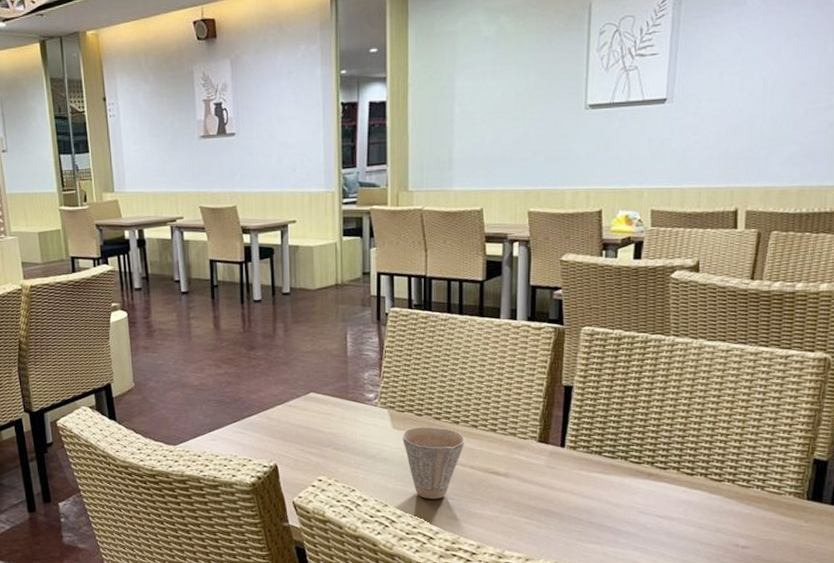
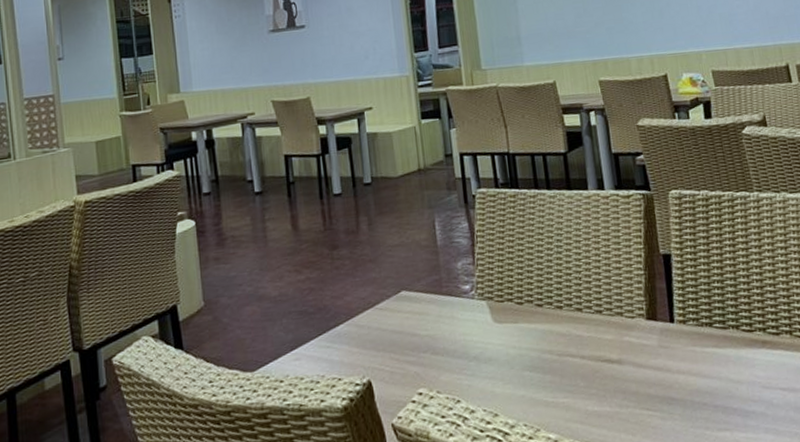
cup: present [402,427,465,500] -> none [505,315,572,402]

